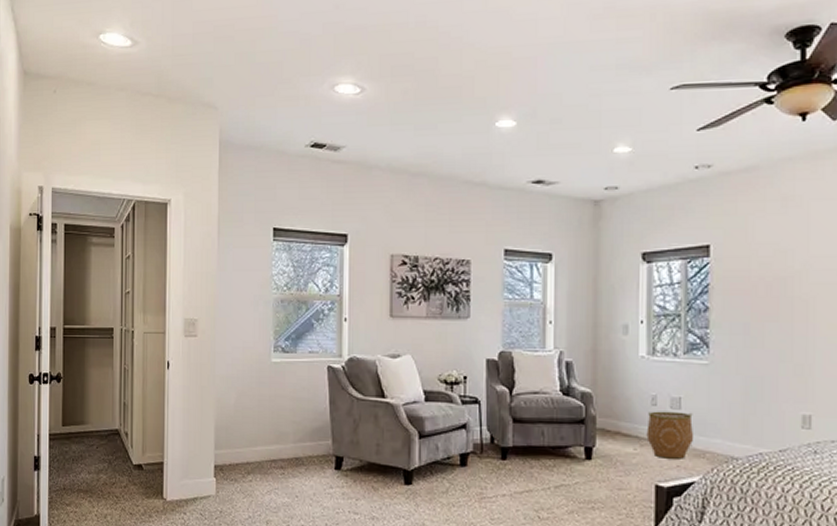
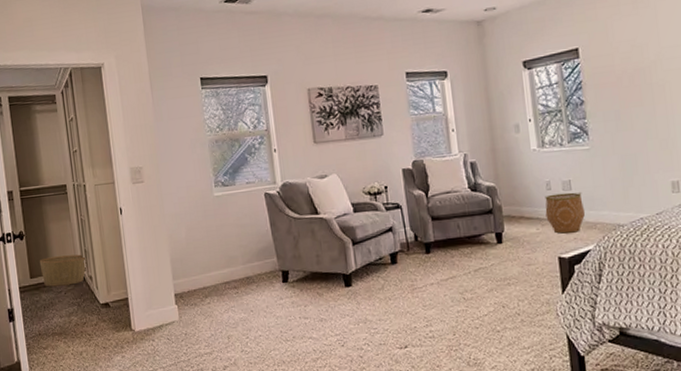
basket: none [74,405,125,440] -> present [39,254,87,287]

